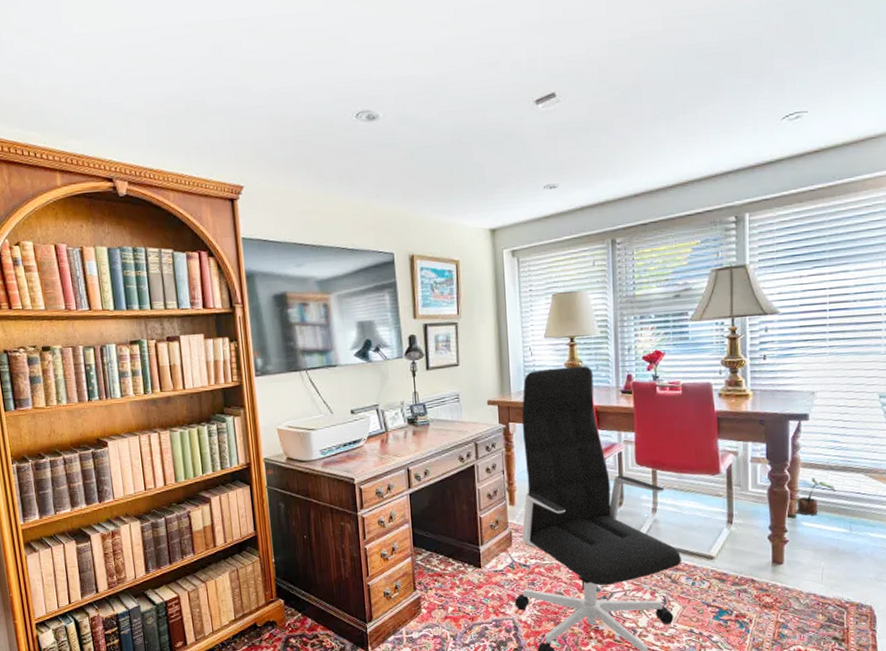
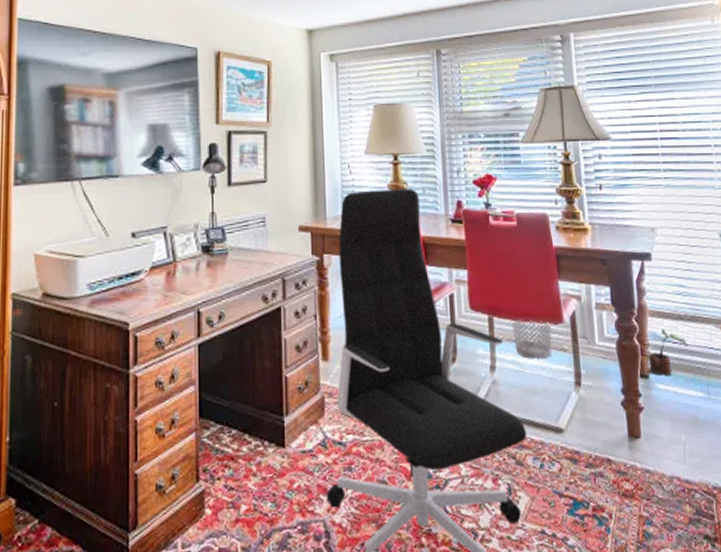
wastebasket: none [672,471,710,503] -> present [511,319,552,359]

